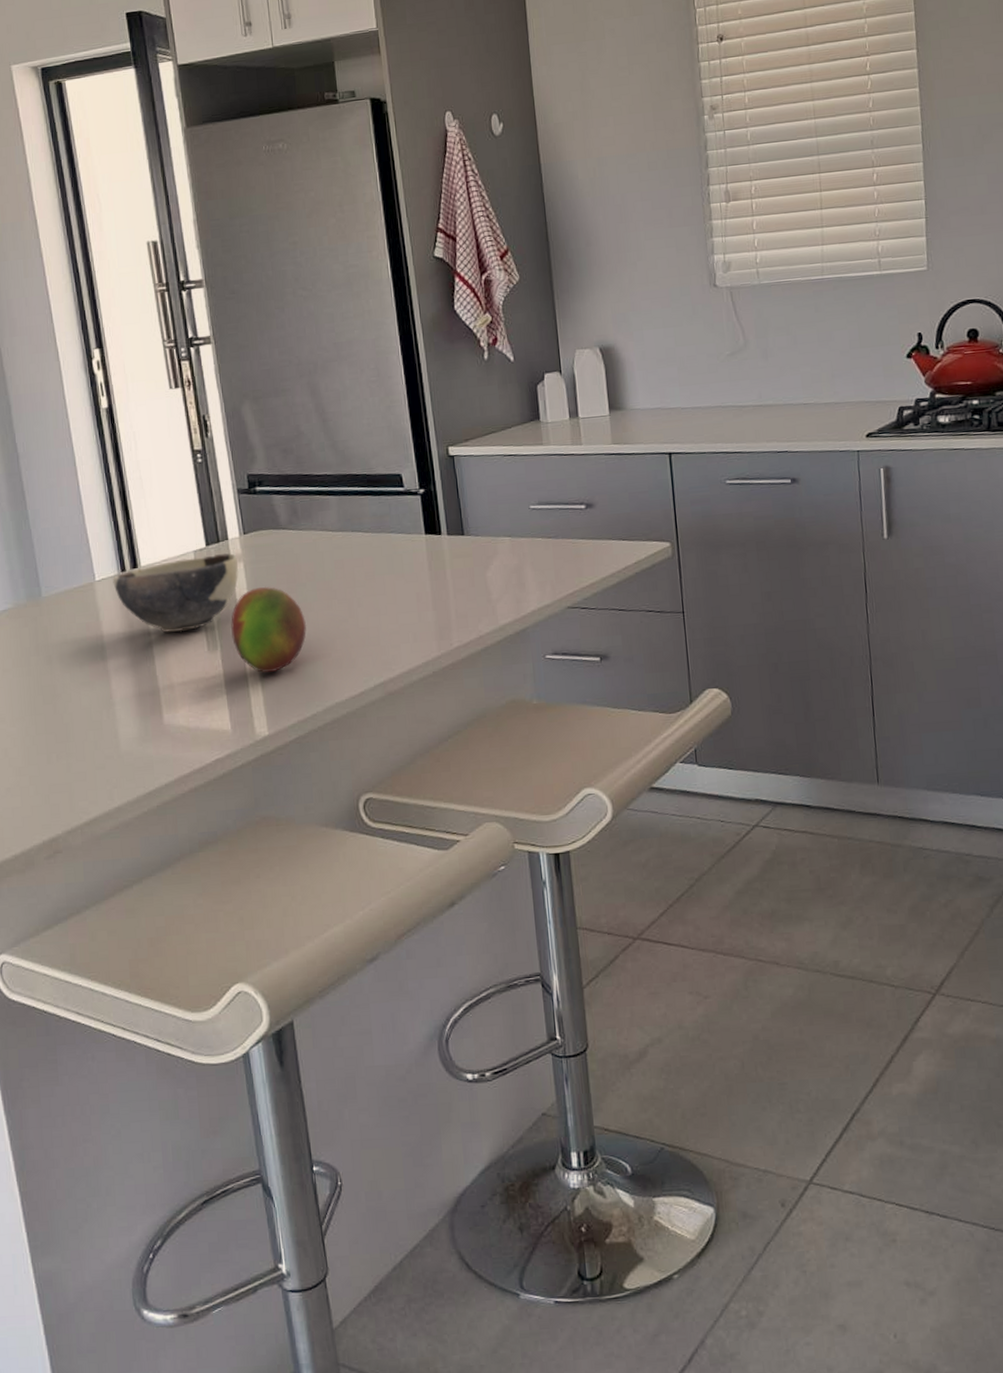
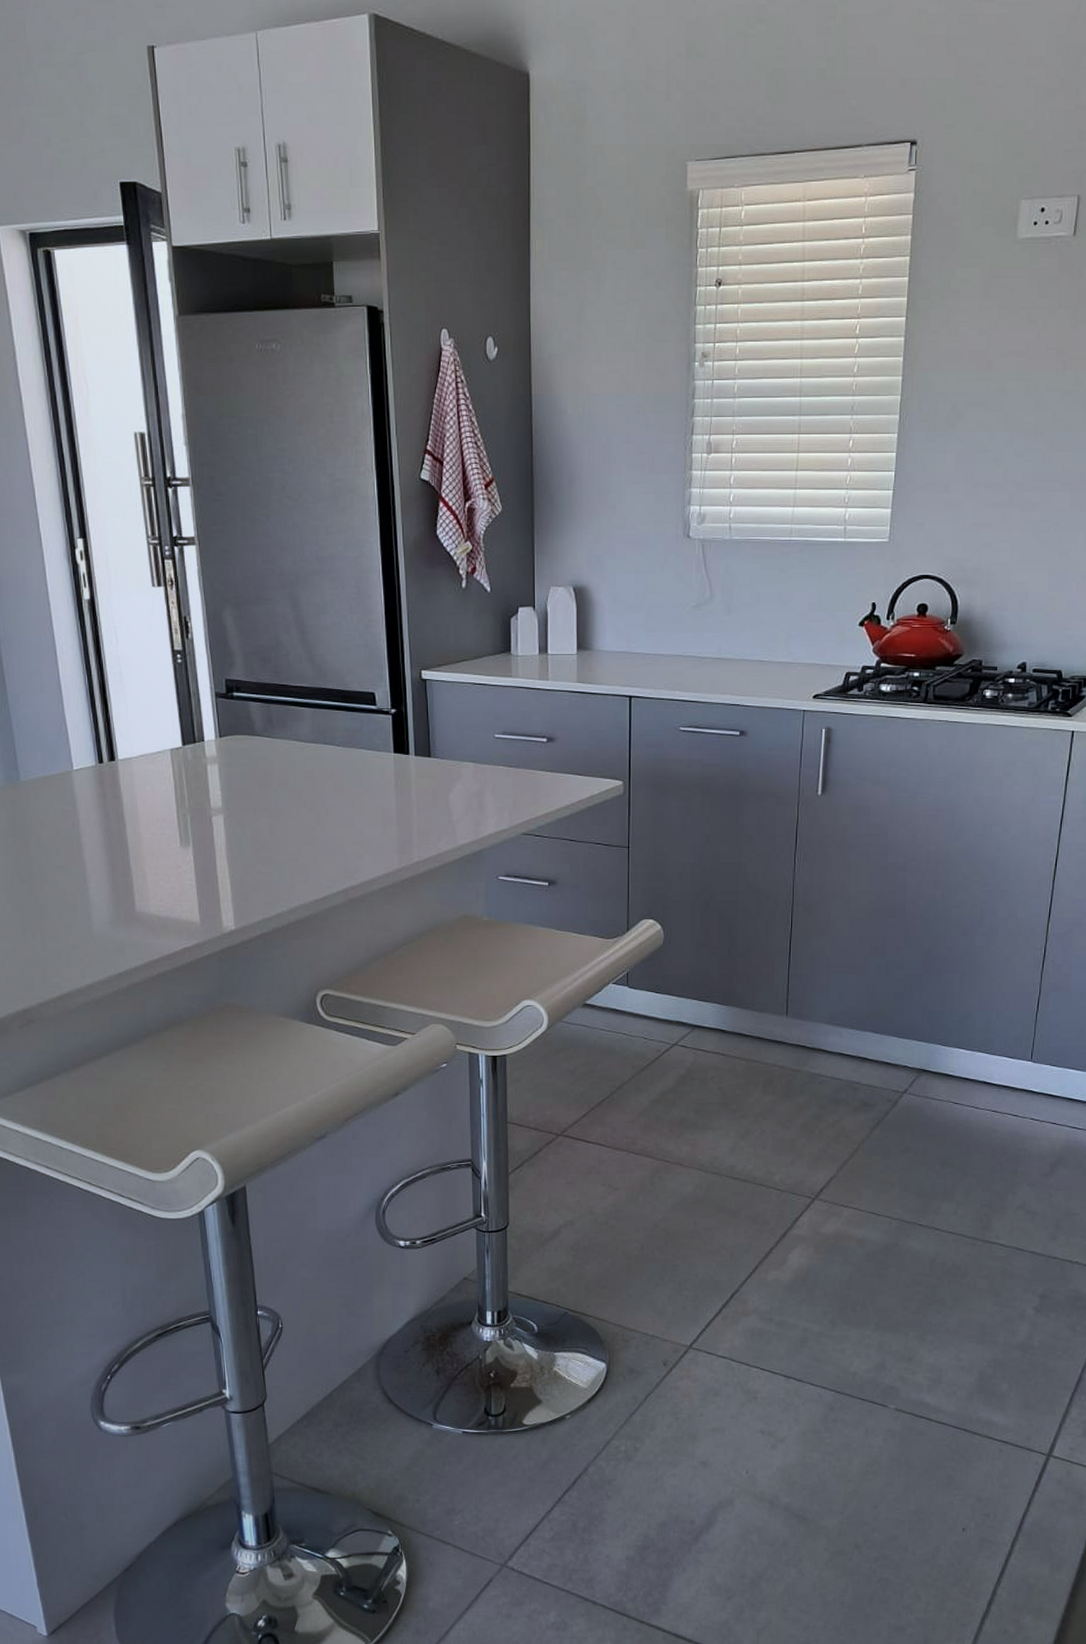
bowl: present [112,552,238,633] -> none [90,753,213,826]
fruit: present [231,586,307,673] -> none [203,789,276,872]

